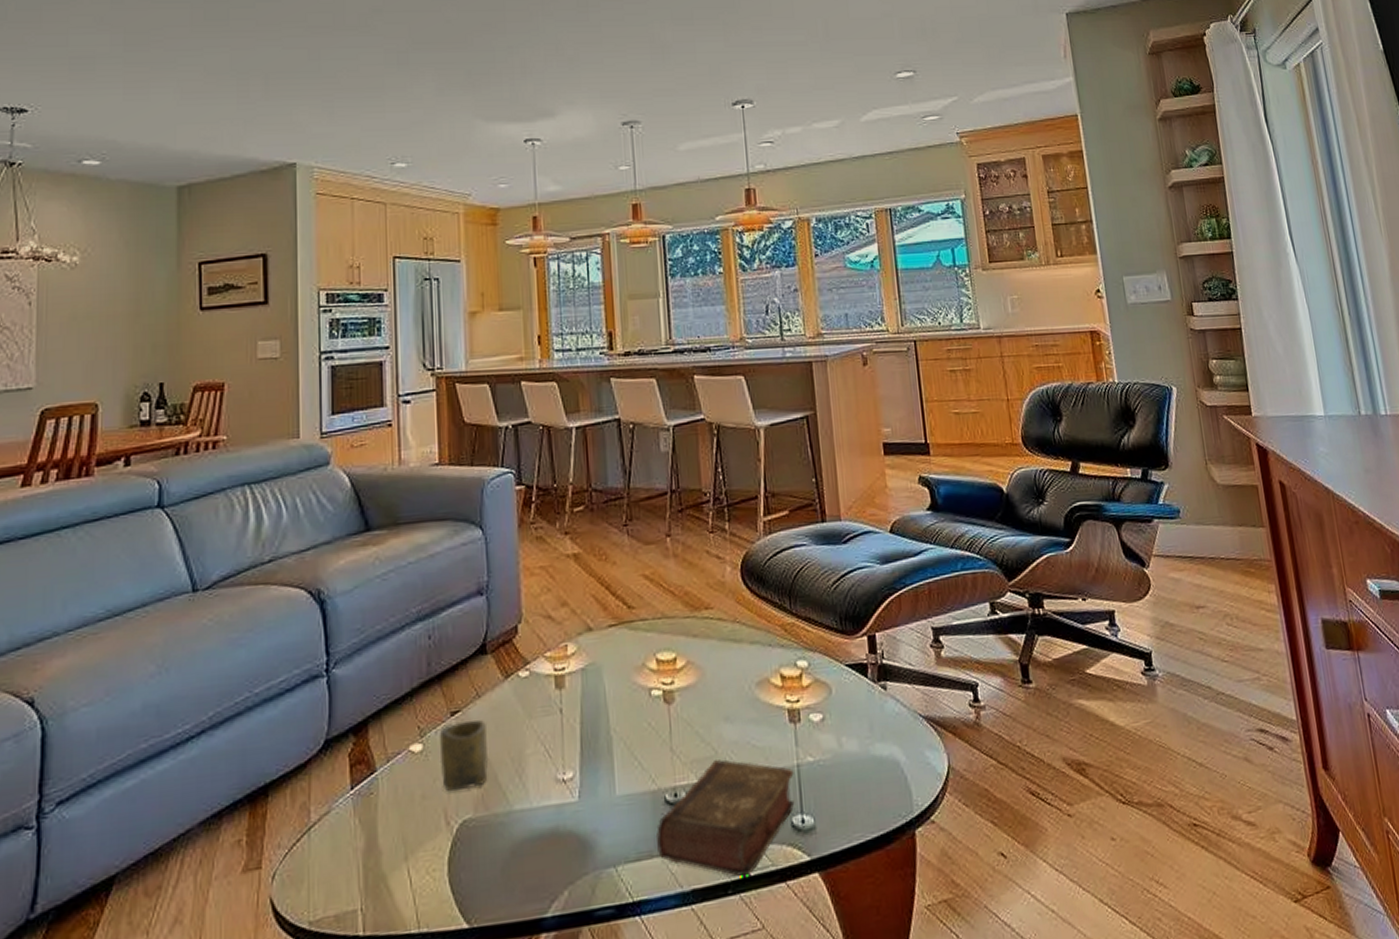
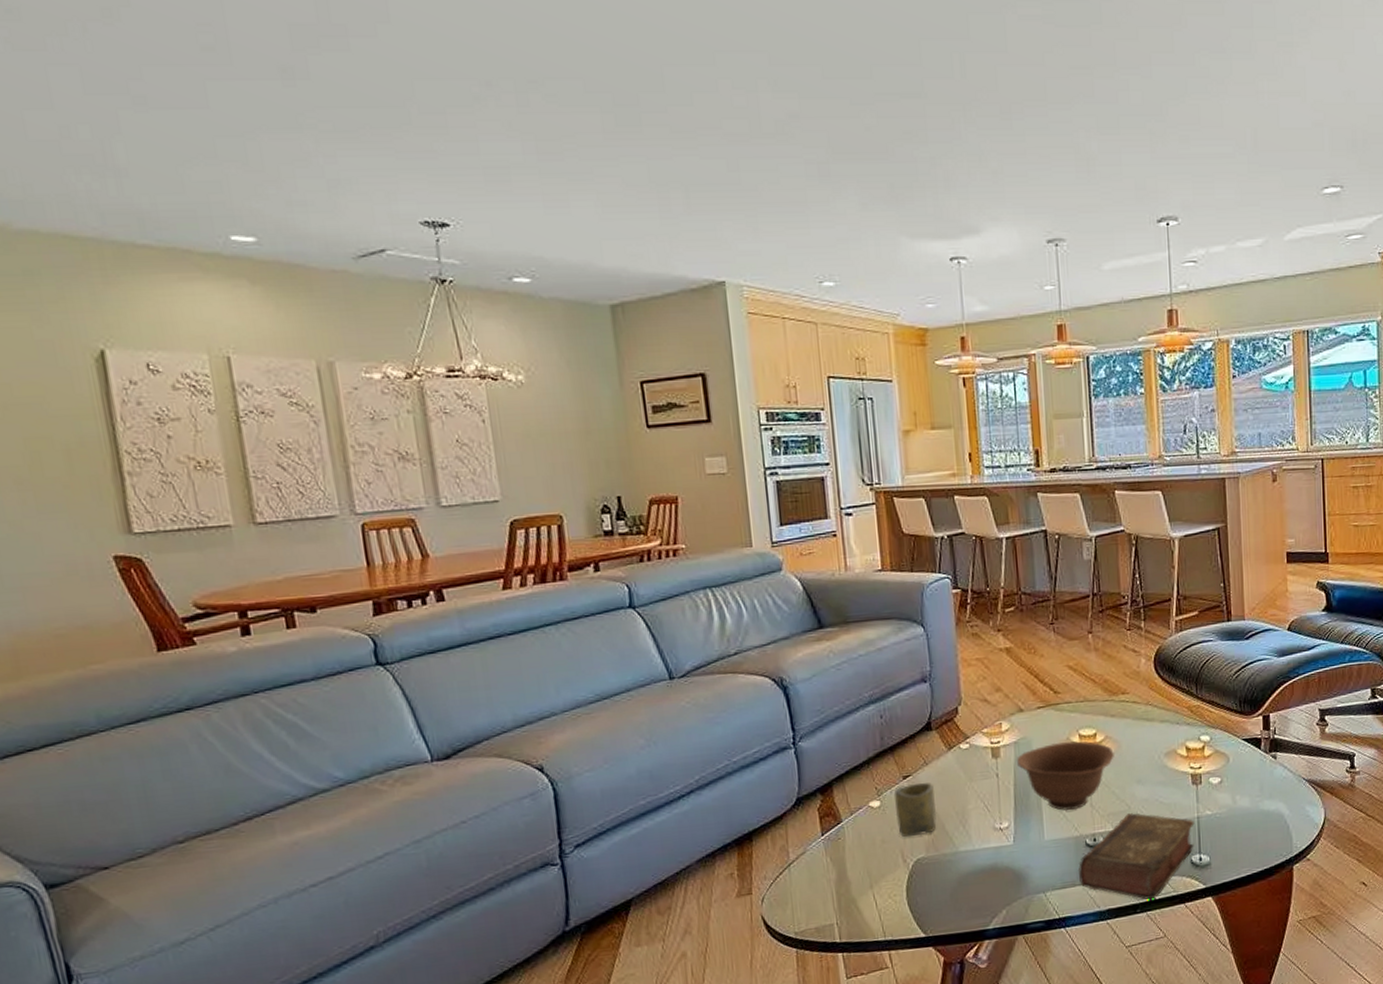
bowl: none [584,667,698,756] -> present [1017,741,1114,811]

